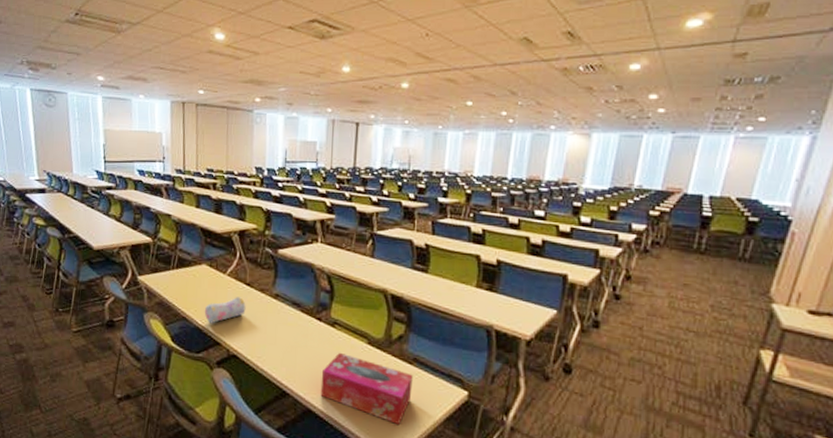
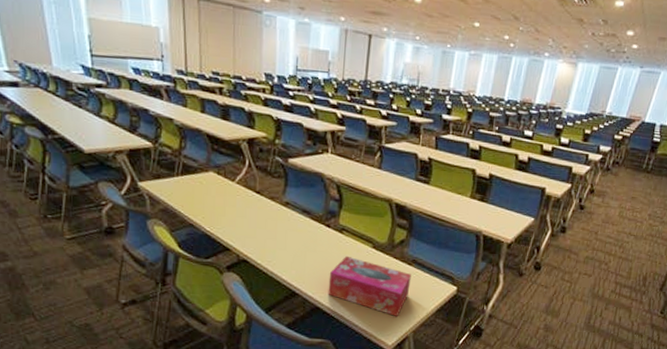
pencil case: present [204,297,246,324] -> none [212,204,256,230]

